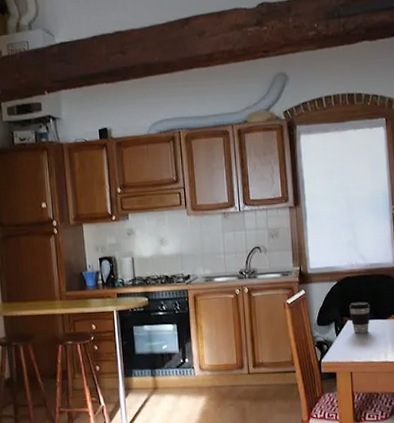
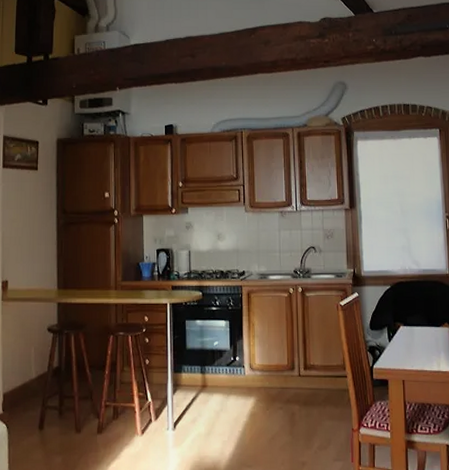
coffee cup: present [349,301,371,333] -> none [402,308,424,340]

